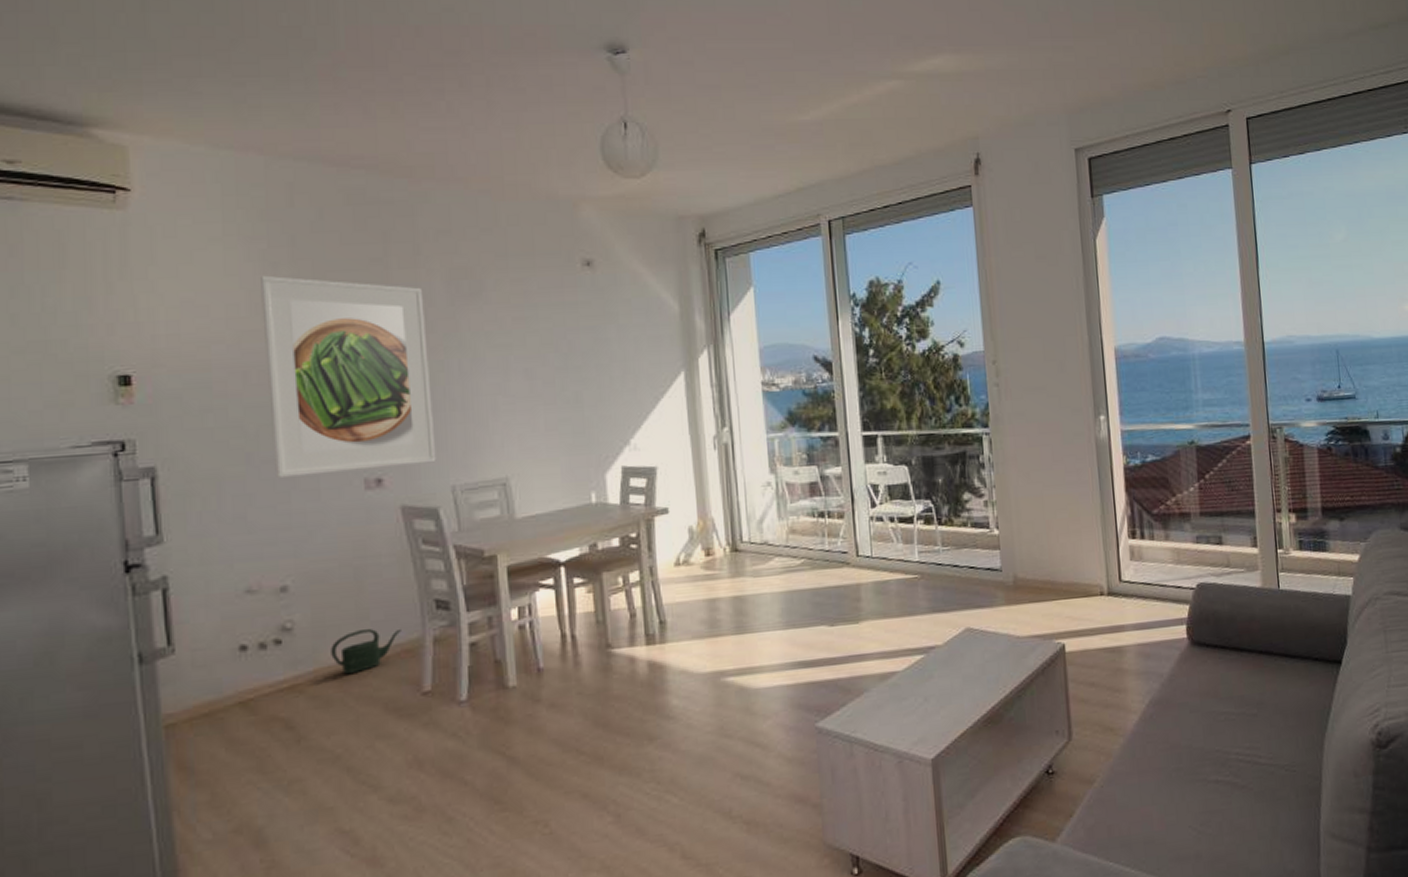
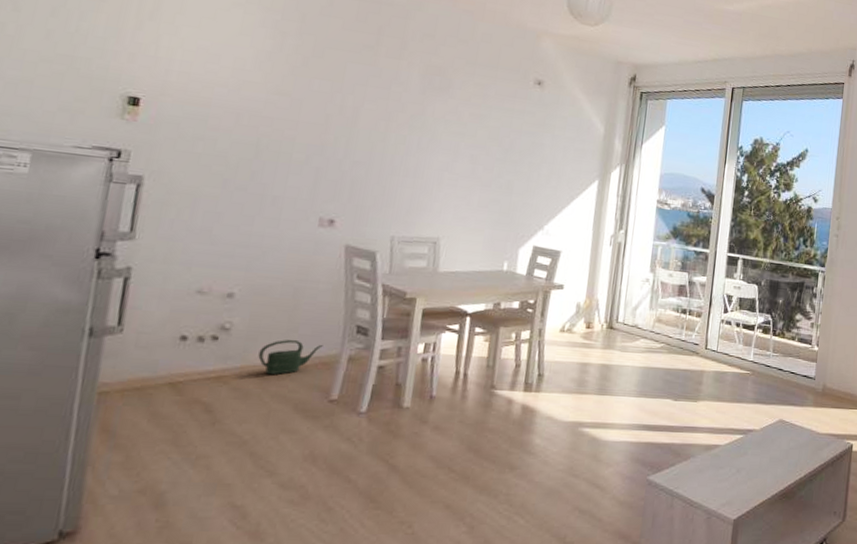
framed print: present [261,275,437,478] -> none [245,40,402,215]

